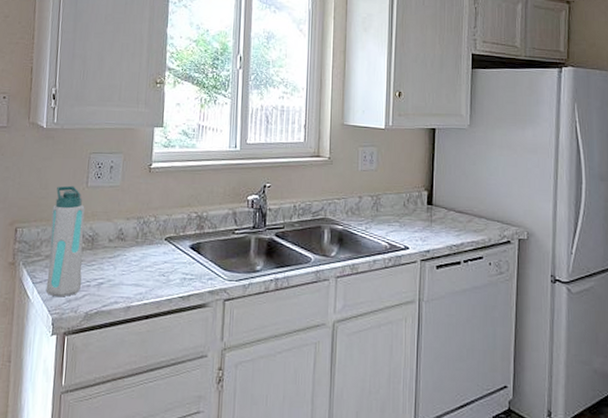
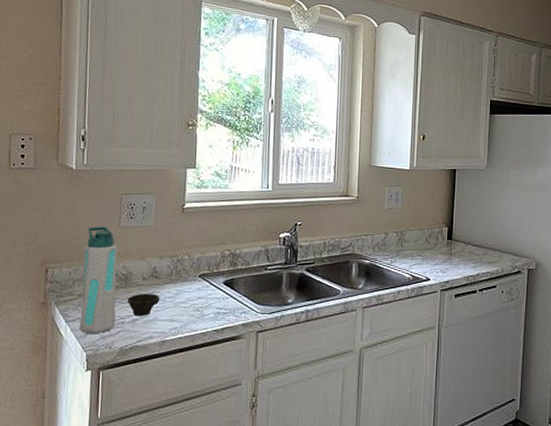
cup: none [93,255,126,280] -> present [127,293,160,316]

